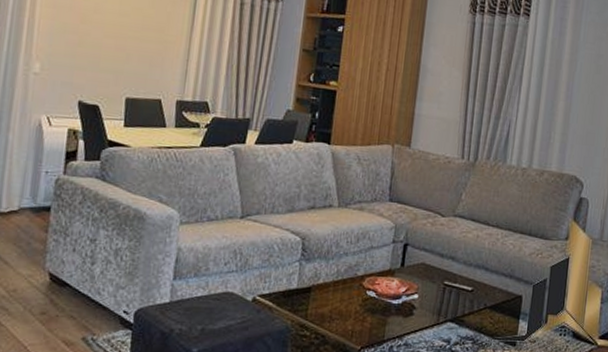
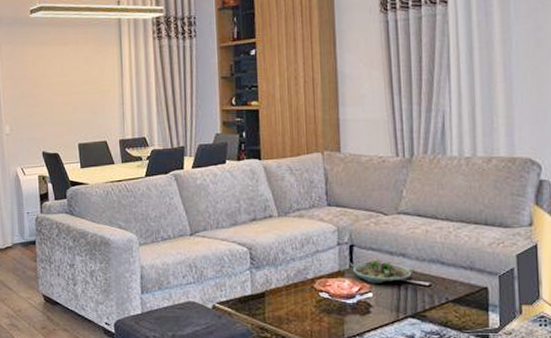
succulent planter: none [402,257,461,286] -> present [350,256,415,284]

